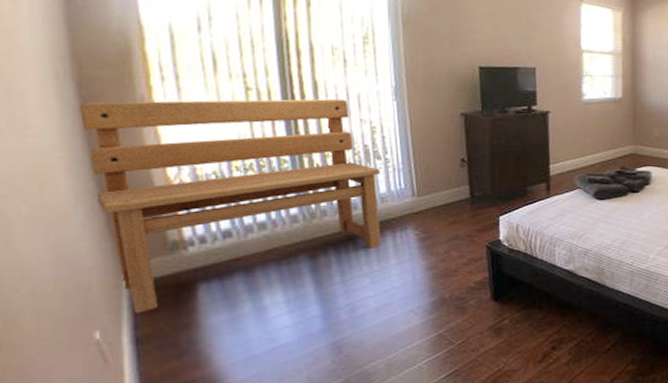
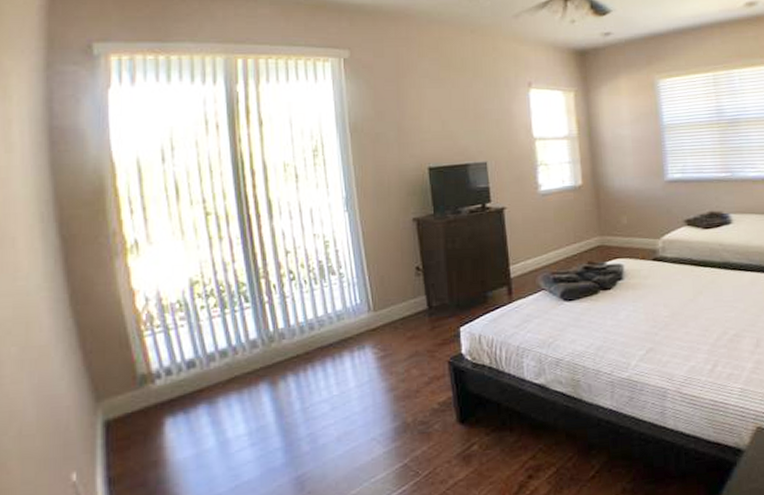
bench: present [80,98,381,313] -> none [61,215,339,452]

